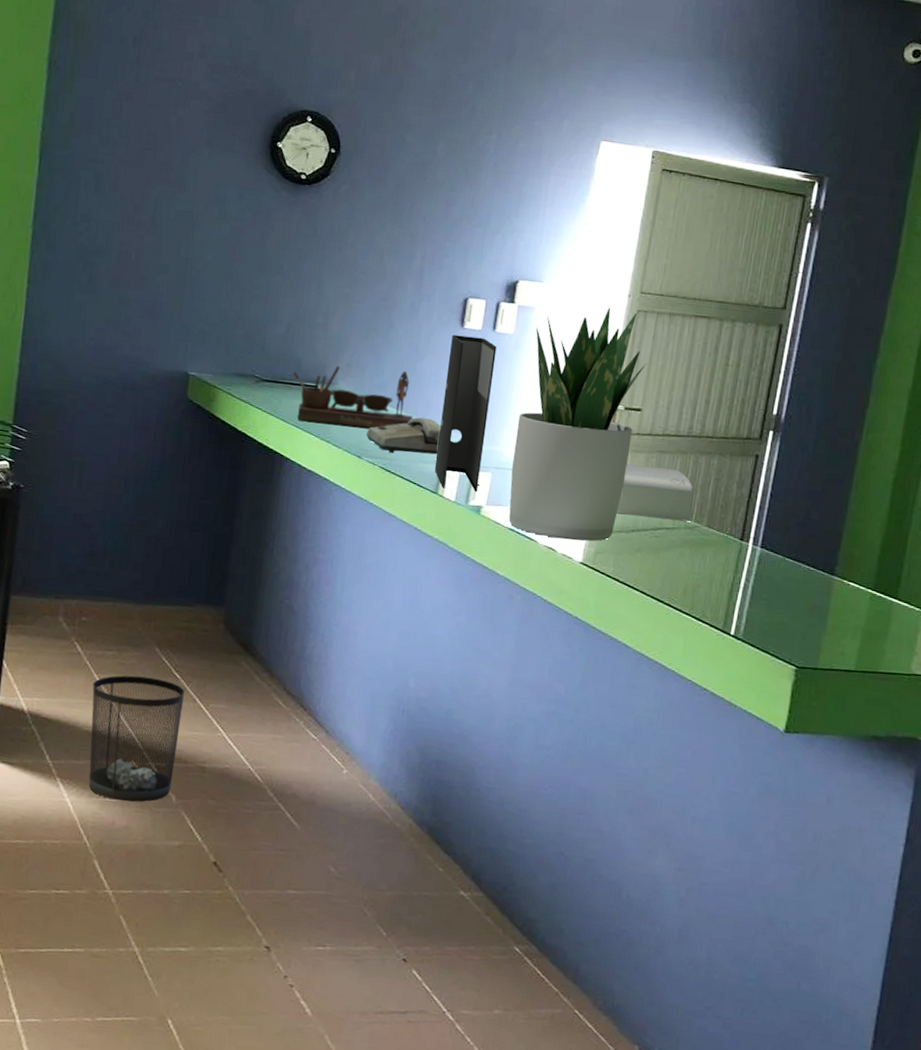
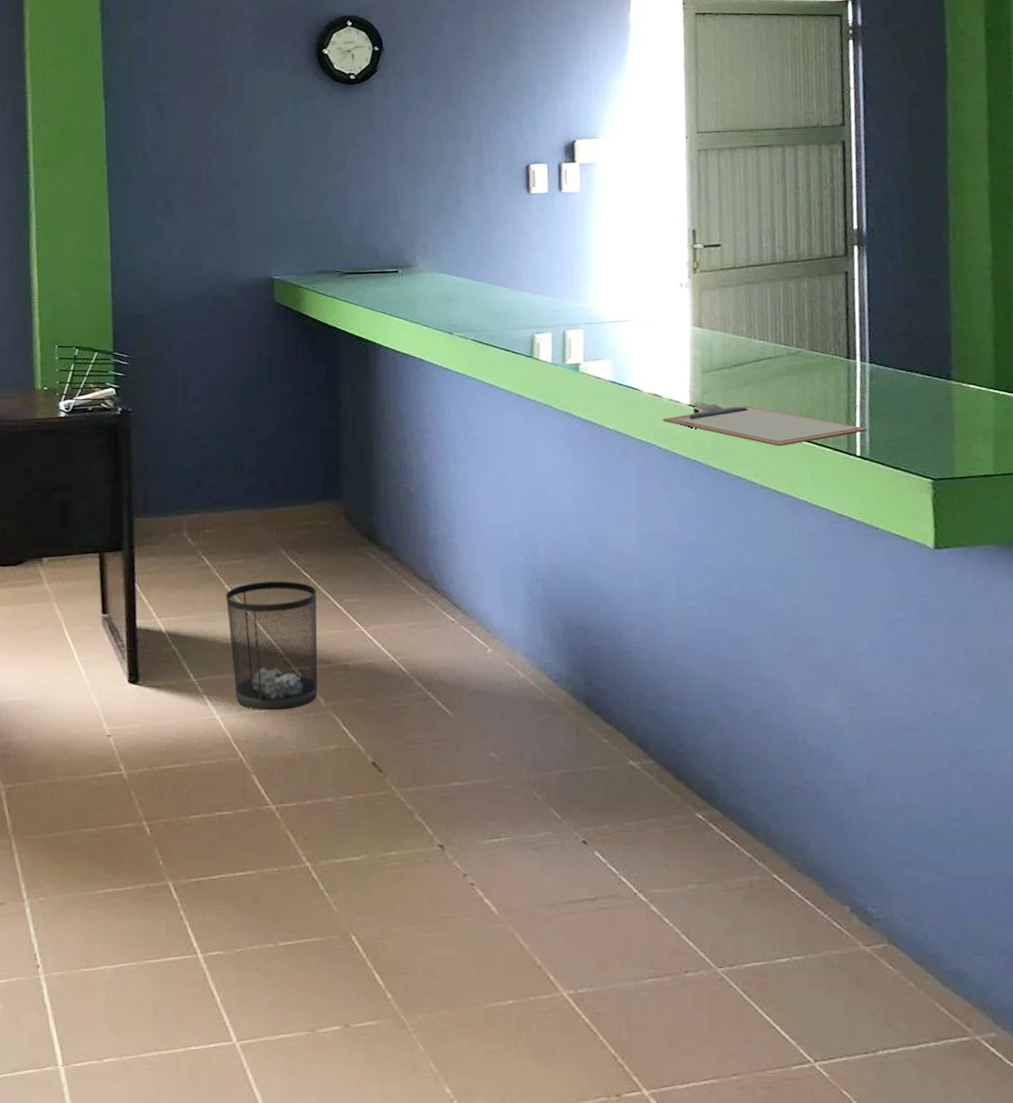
desk organizer: present [292,366,413,429] -> none [372,244,496,306]
telephone: present [366,417,442,455] -> none [453,286,527,325]
binder: present [434,334,497,493] -> none [520,200,573,352]
planter: present [508,308,646,541] -> none [599,152,718,384]
clipboard: none [552,561,746,616] -> present [662,402,867,447]
tissue dispenser: present [617,464,694,522] -> none [715,299,792,351]

